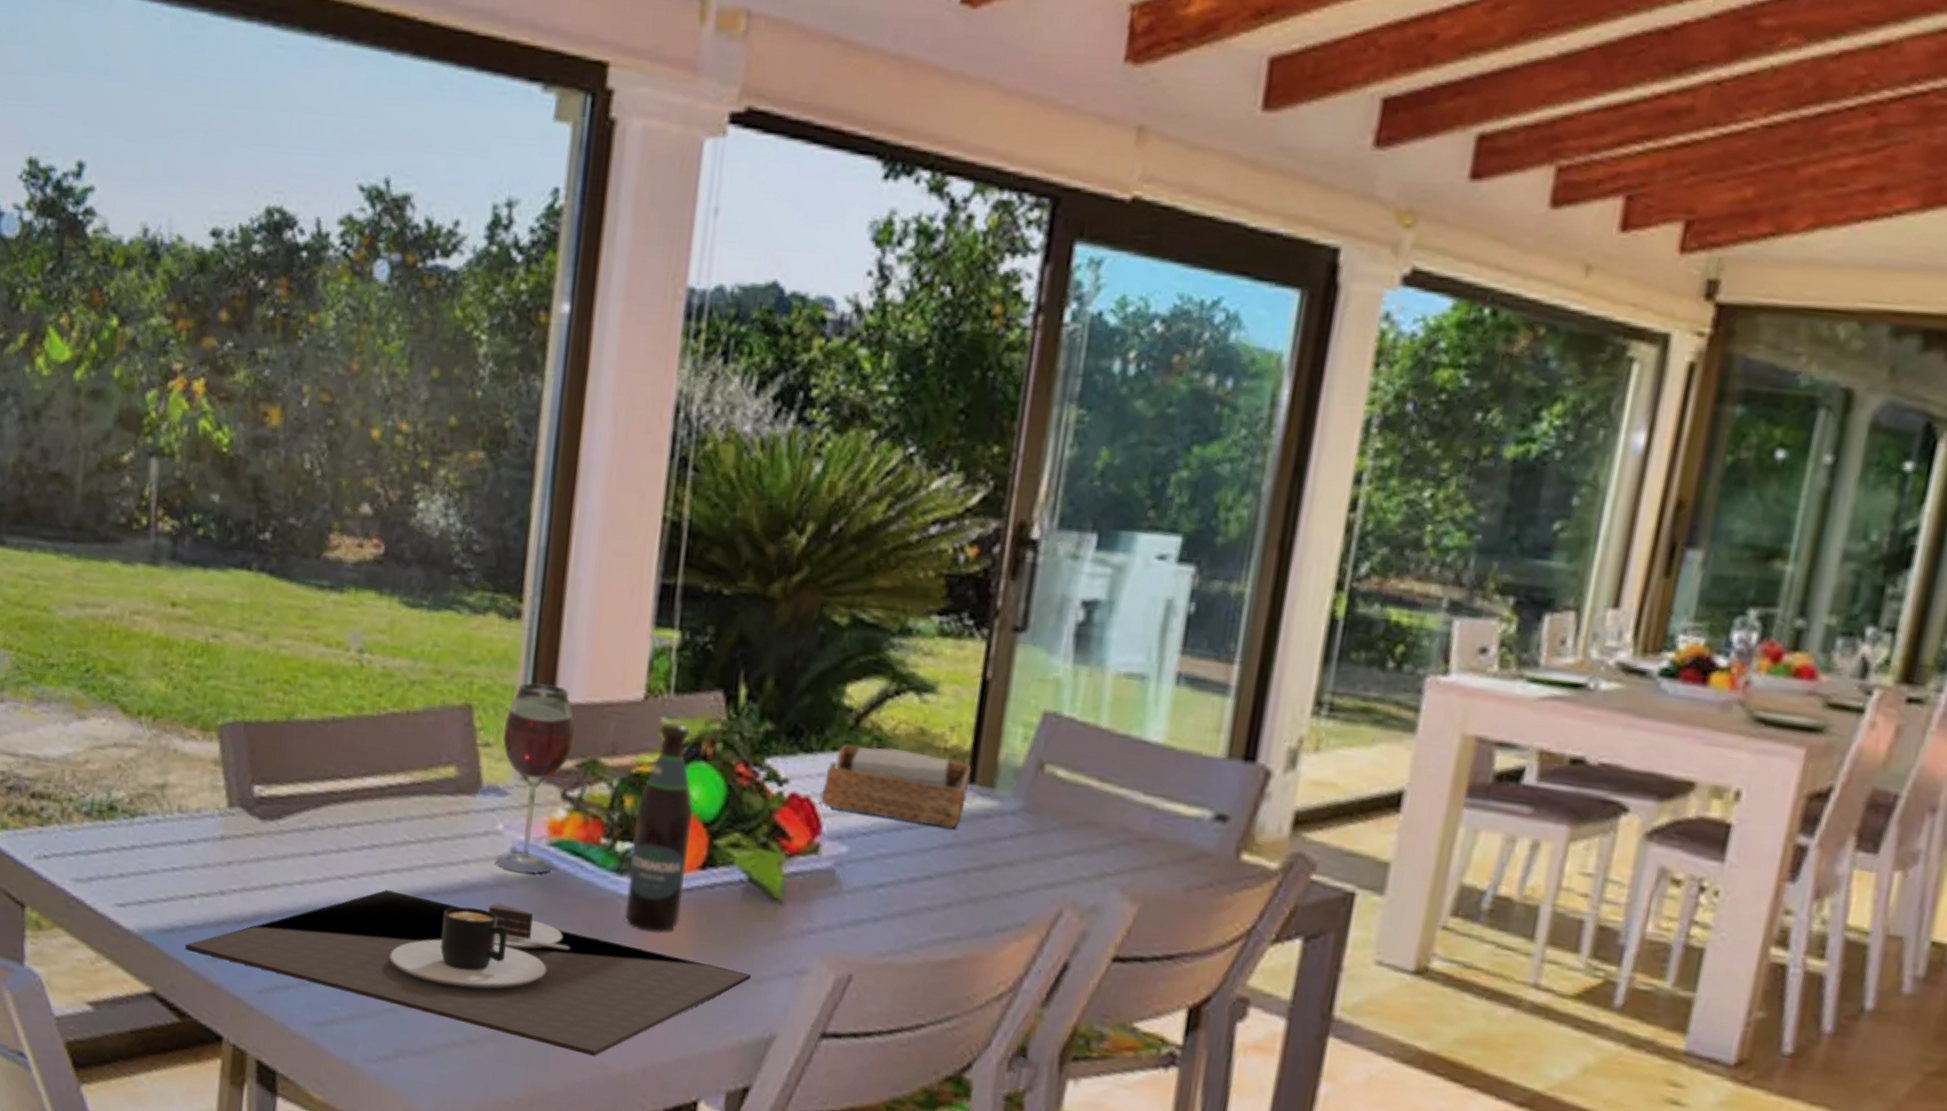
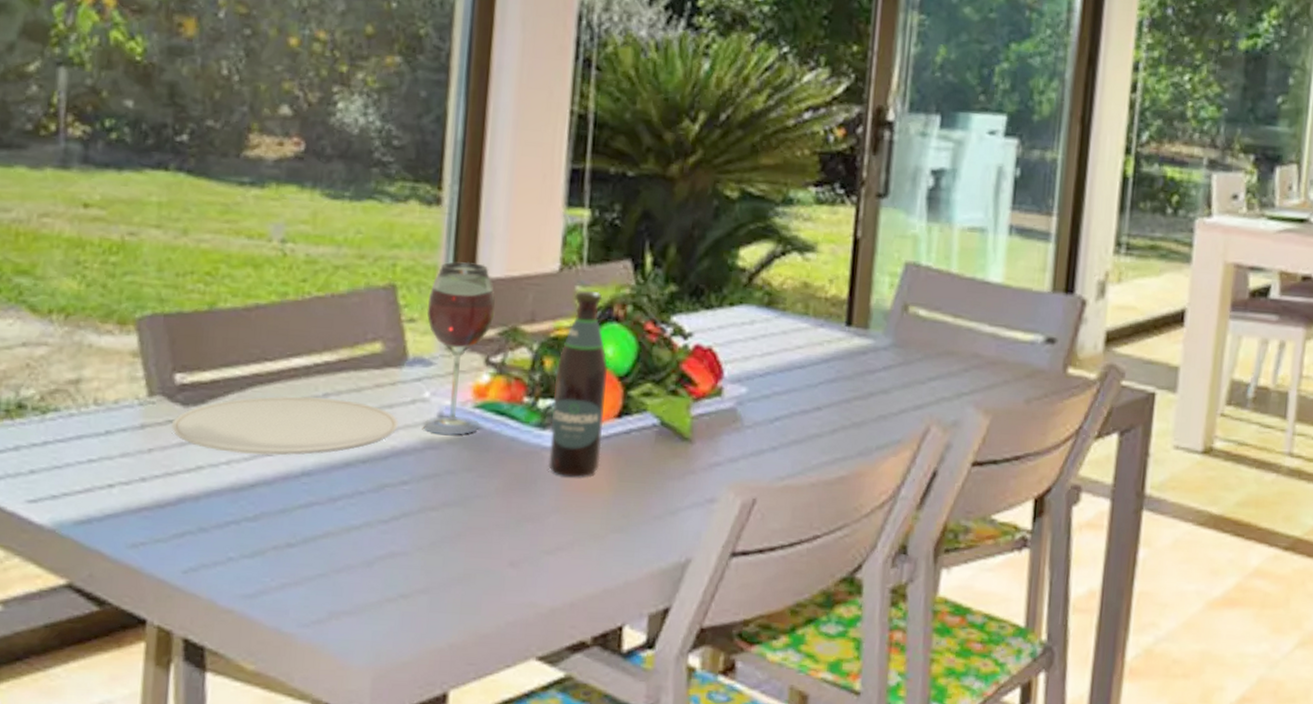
place setting: present [185,889,752,1056] -> none [104,462,667,596]
plate: none [249,816,470,882] -> present [171,396,398,456]
napkin holder: present [821,744,972,829] -> none [722,299,849,366]

